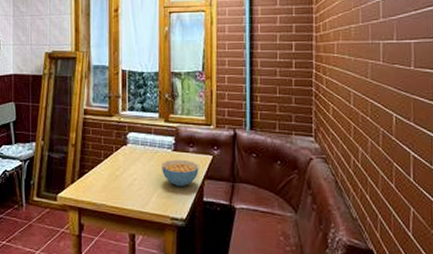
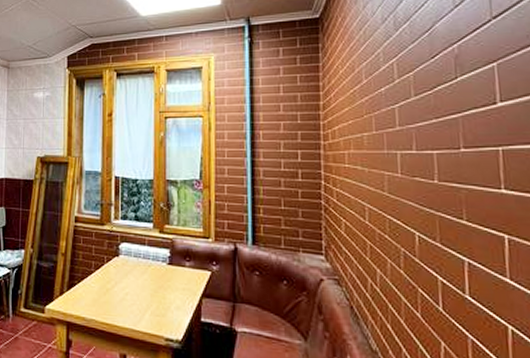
cereal bowl: present [162,159,199,186] -> none [156,274,196,304]

